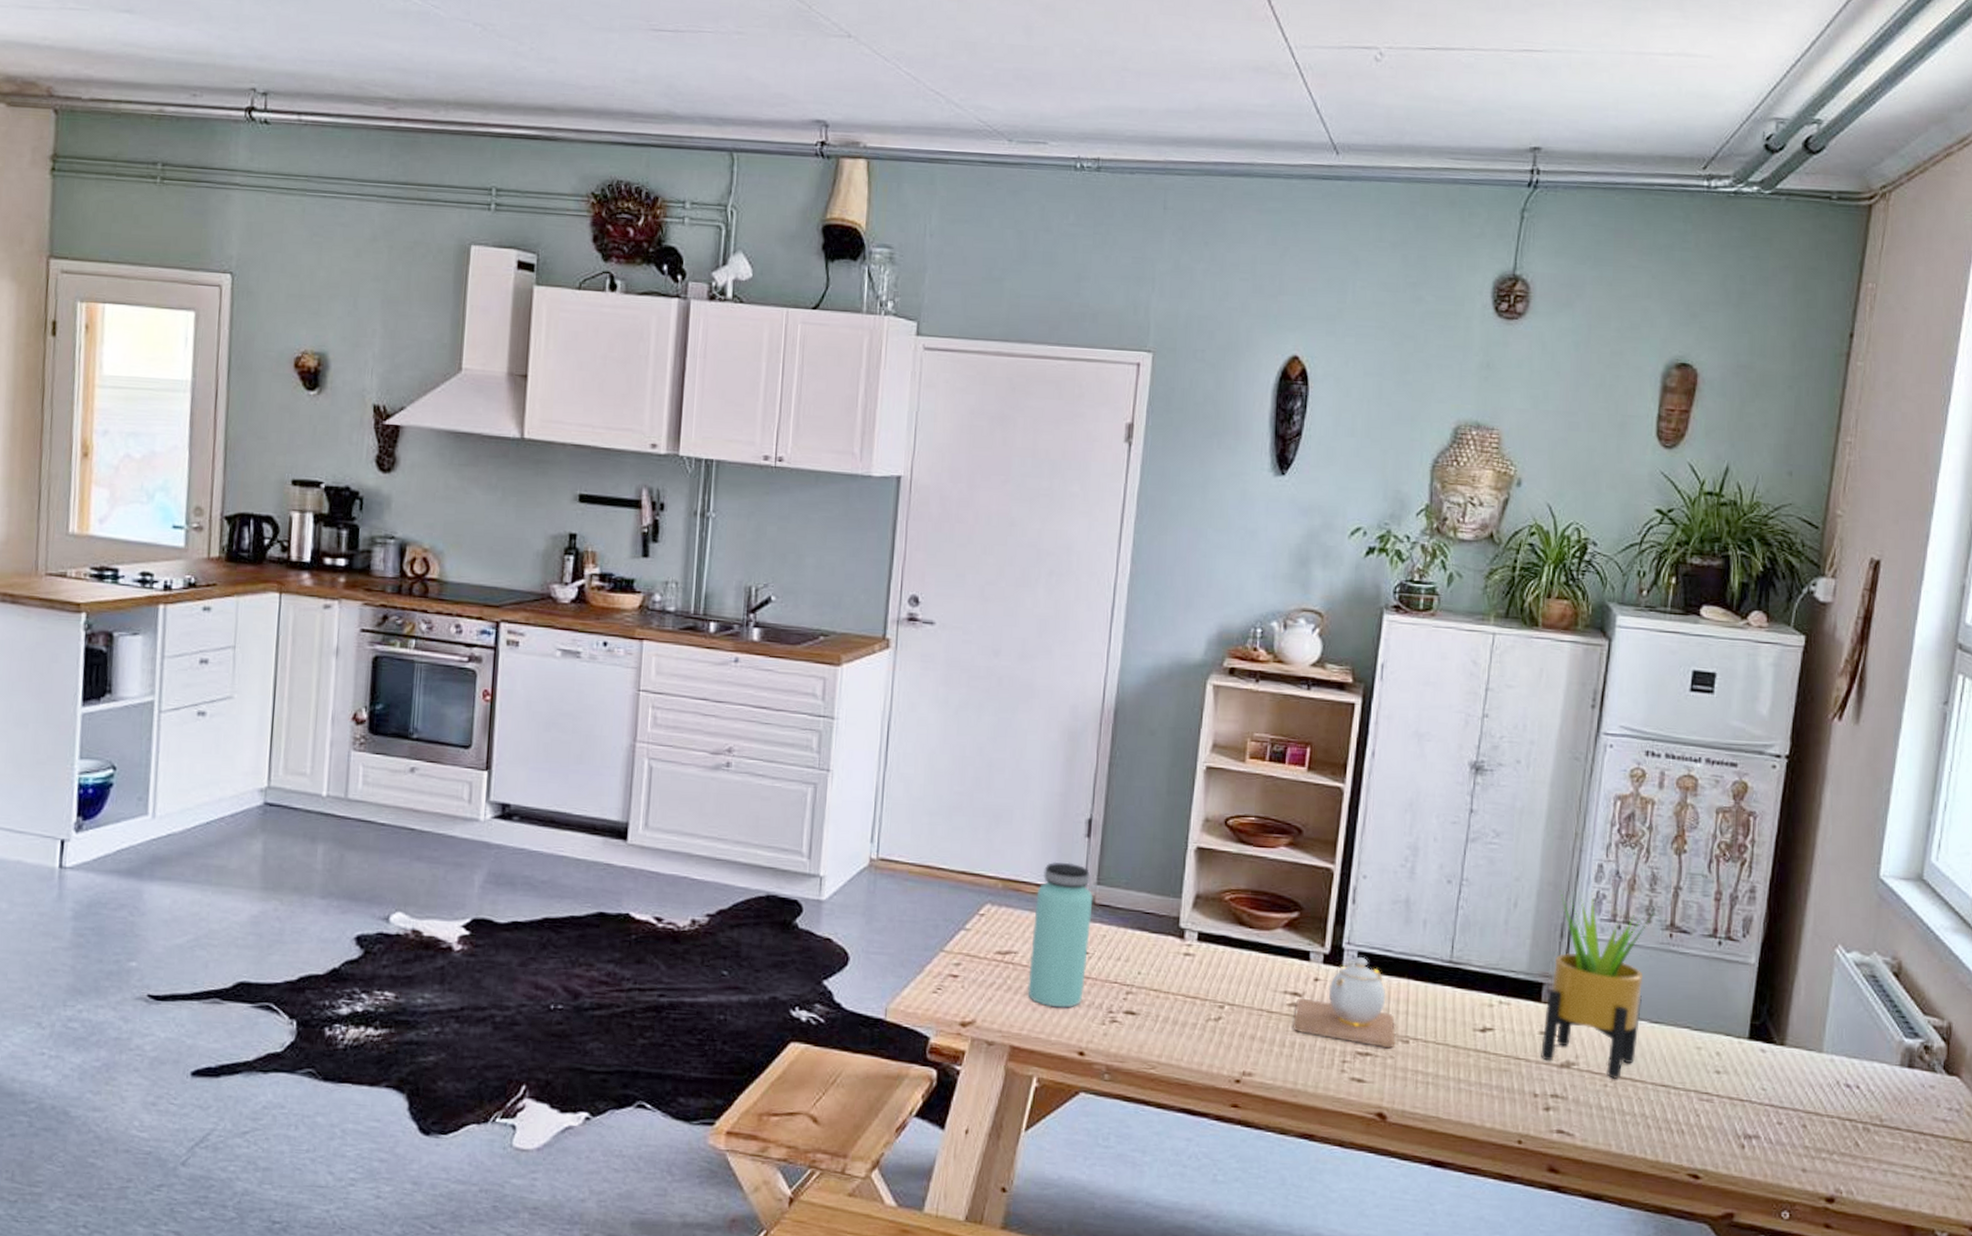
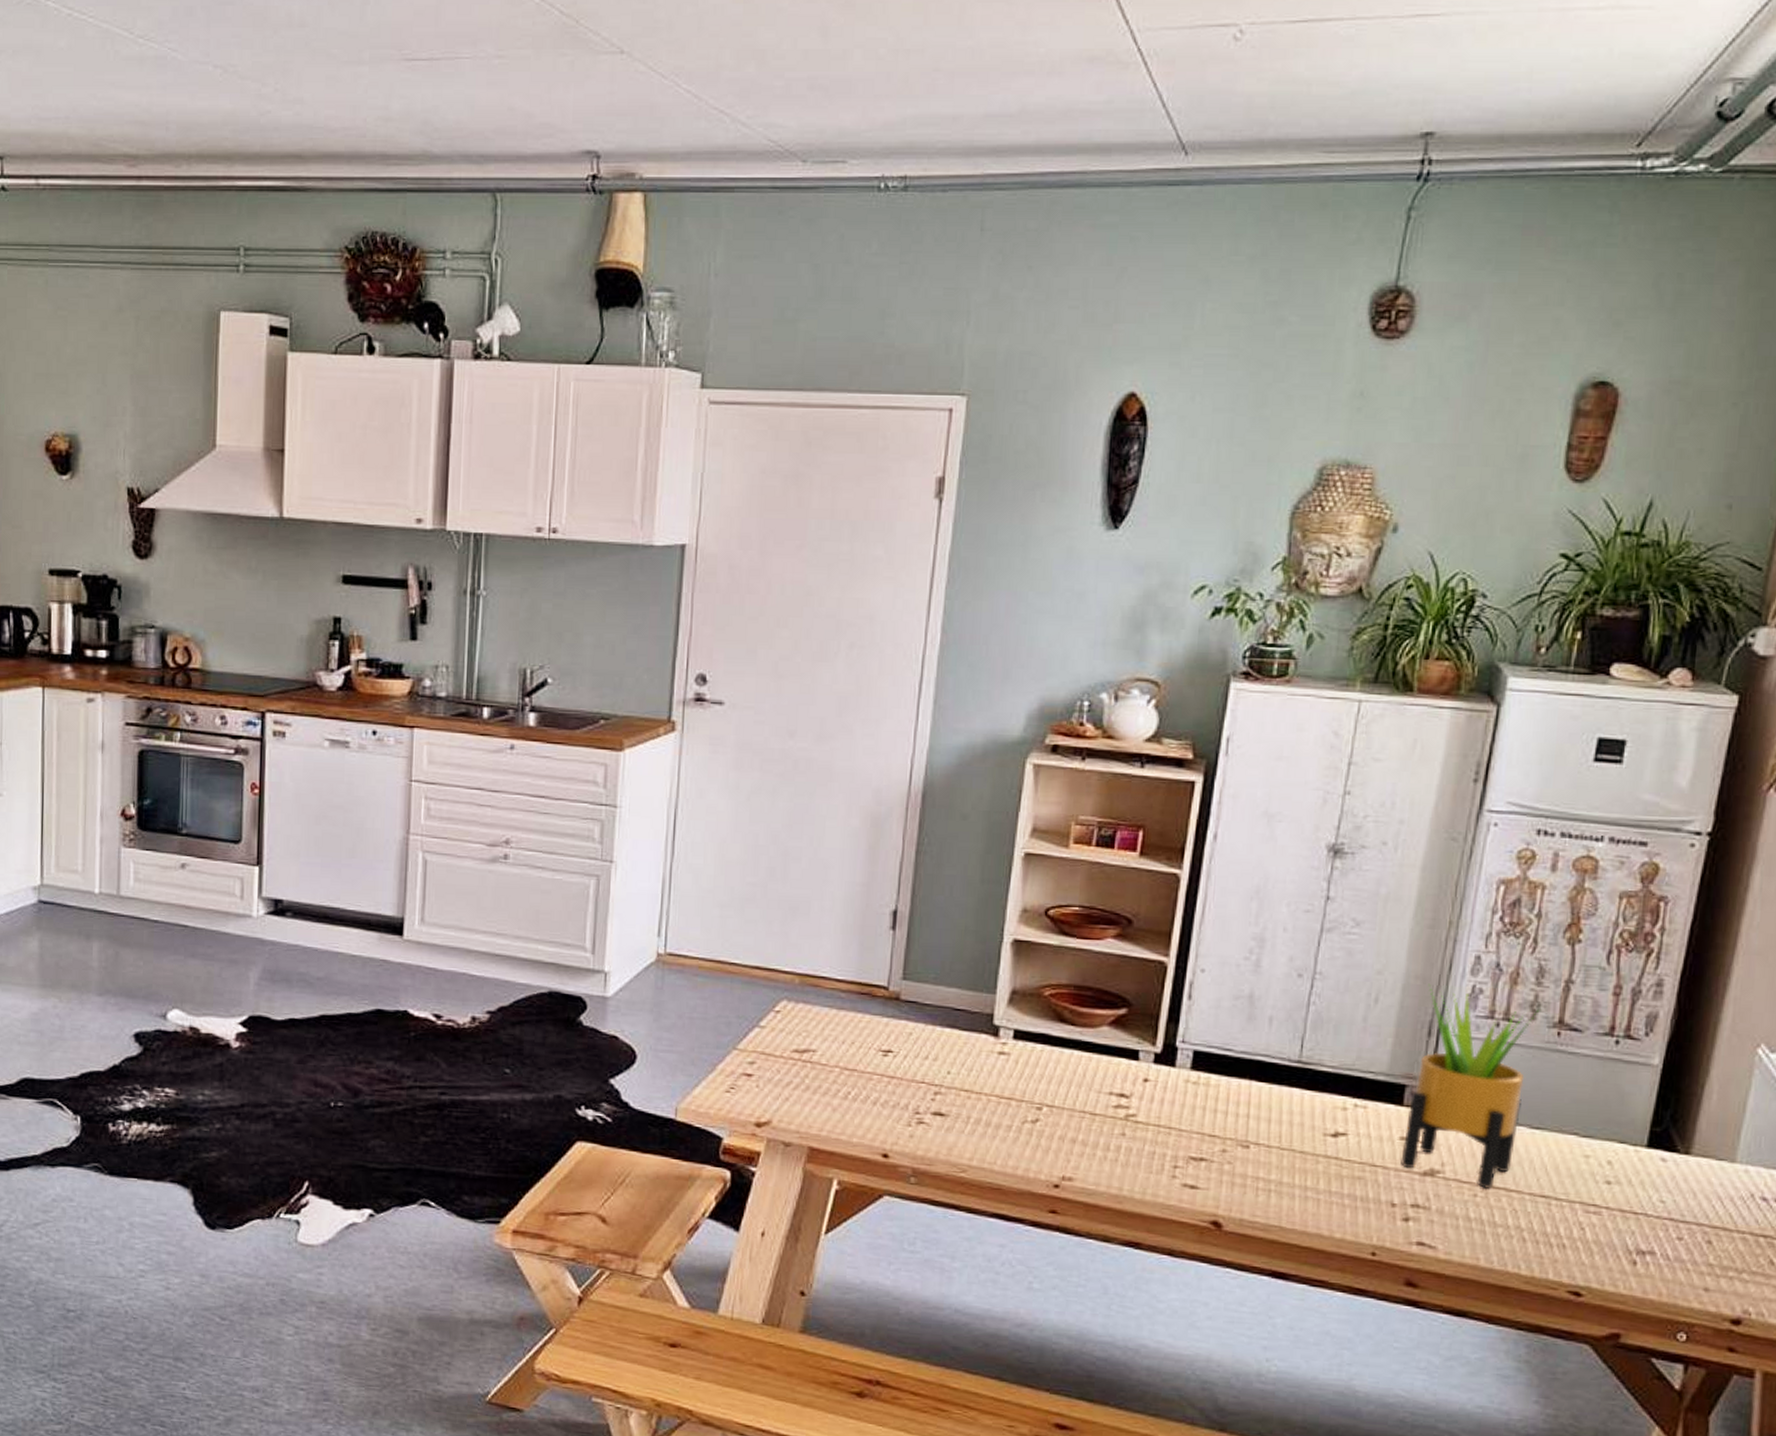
bottle: present [1027,861,1093,1008] -> none [827,955,898,1109]
teapot: present [1293,957,1396,1048] -> none [1119,1057,1235,1153]

